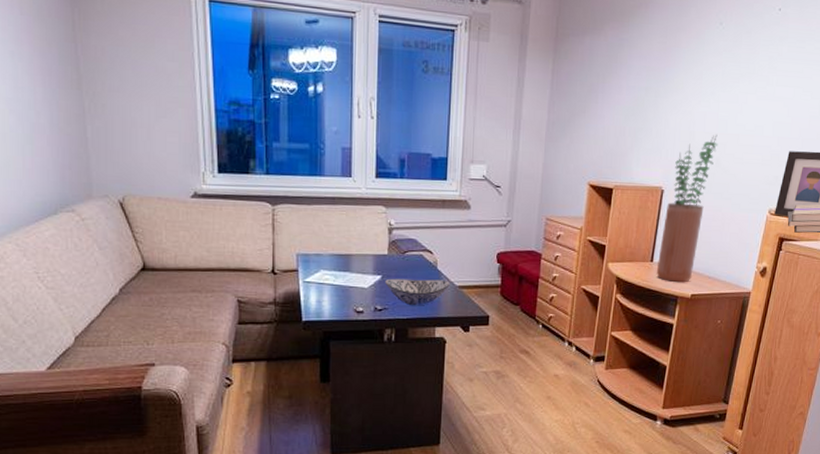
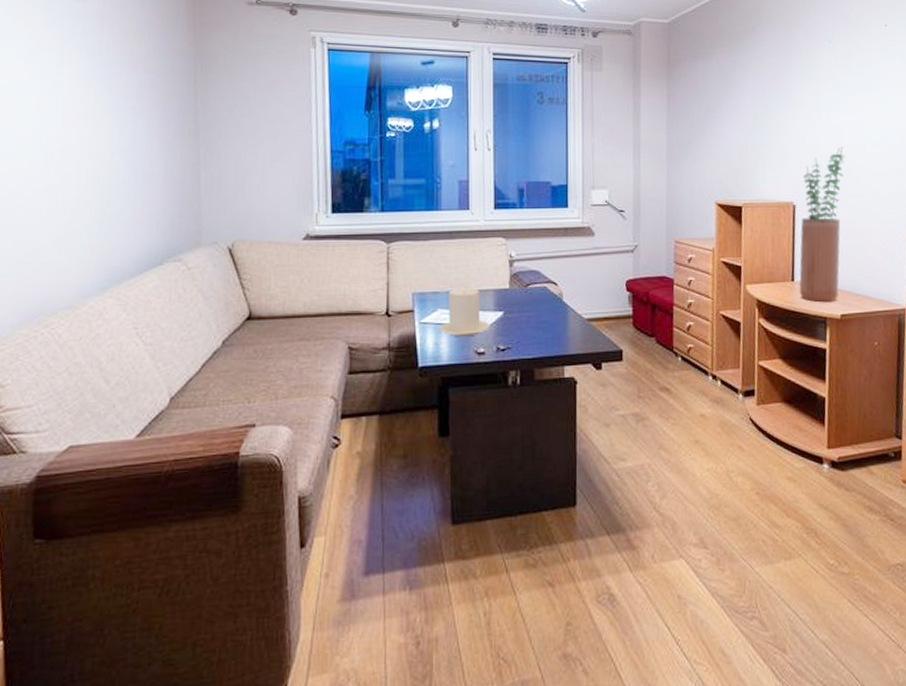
candle: none [321,252,369,297] -> present [439,288,490,337]
decorative bowl: present [385,278,450,306] -> none [507,313,577,344]

